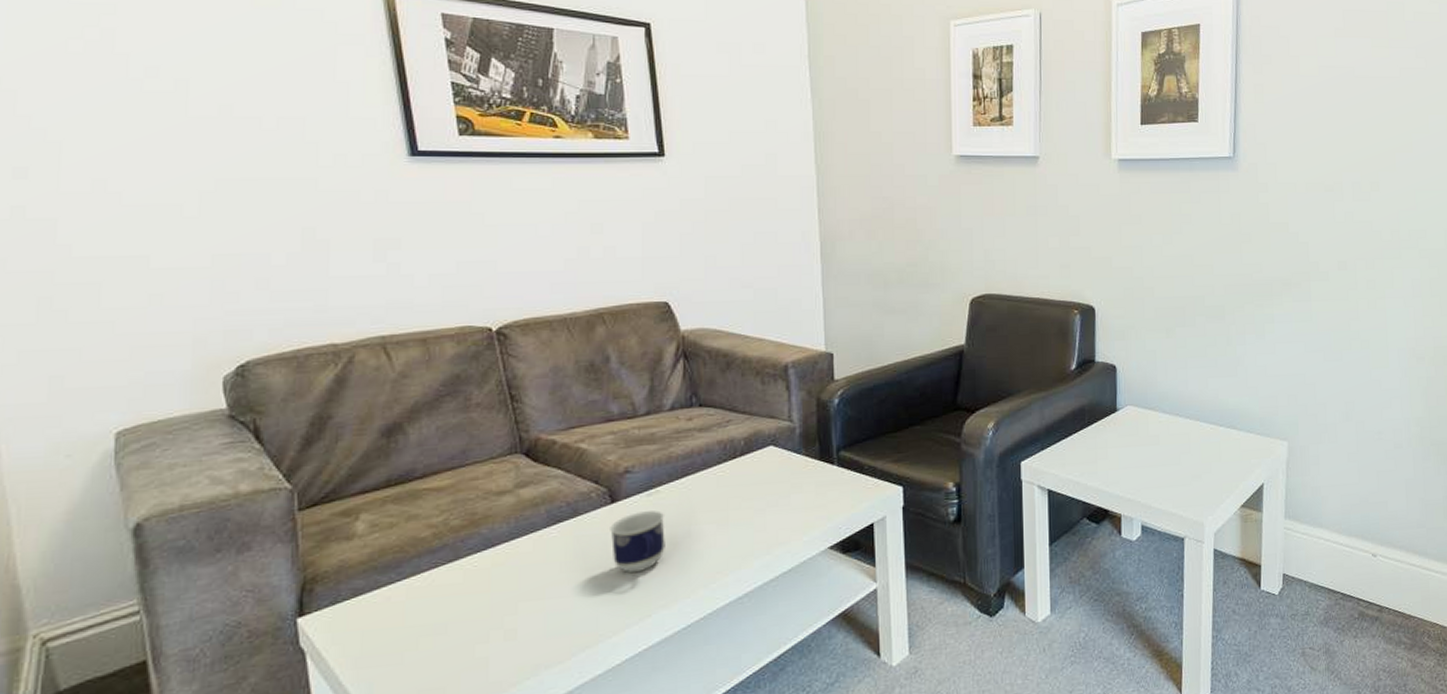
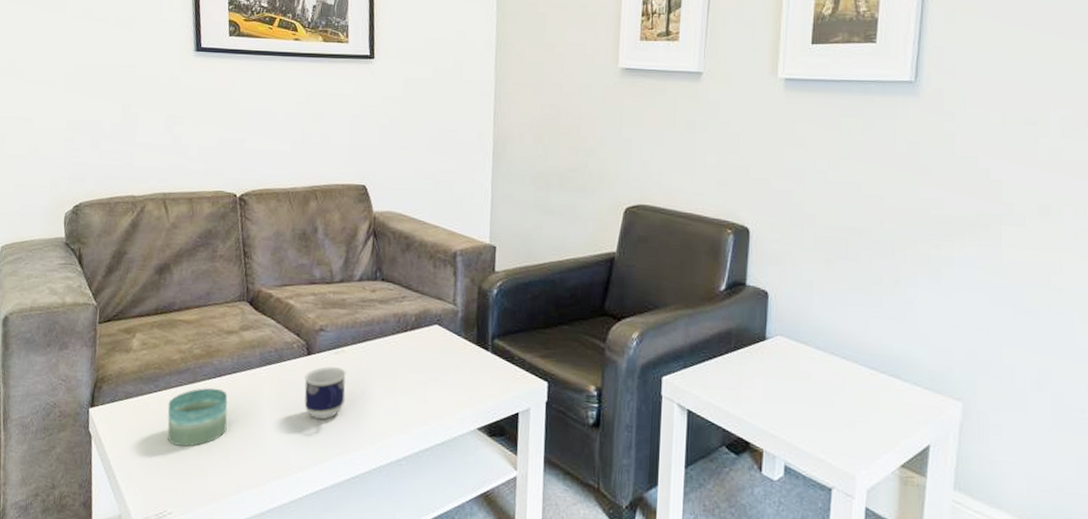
candle: none [420,561,509,639] -> present [167,387,228,447]

